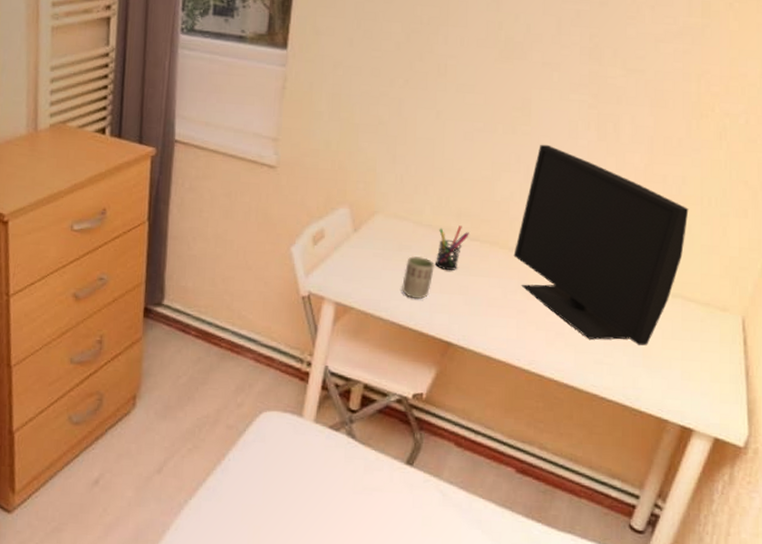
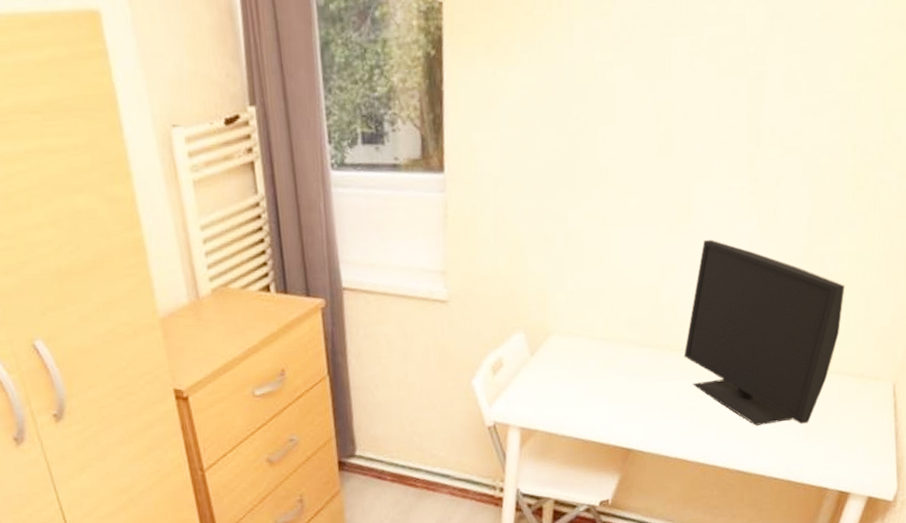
cup: present [402,256,436,299] -> none [581,370,611,412]
pen holder: present [436,225,469,270] -> none [611,334,641,380]

